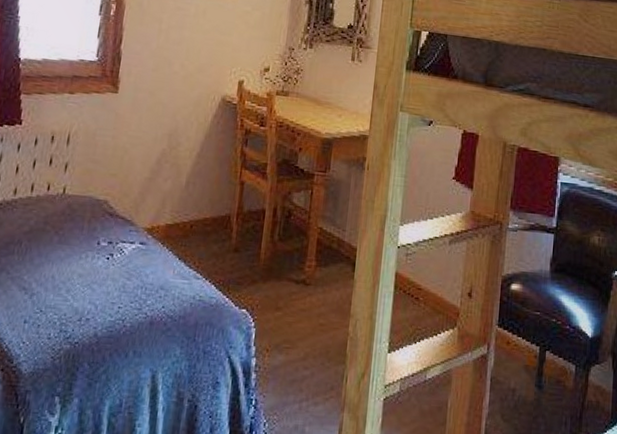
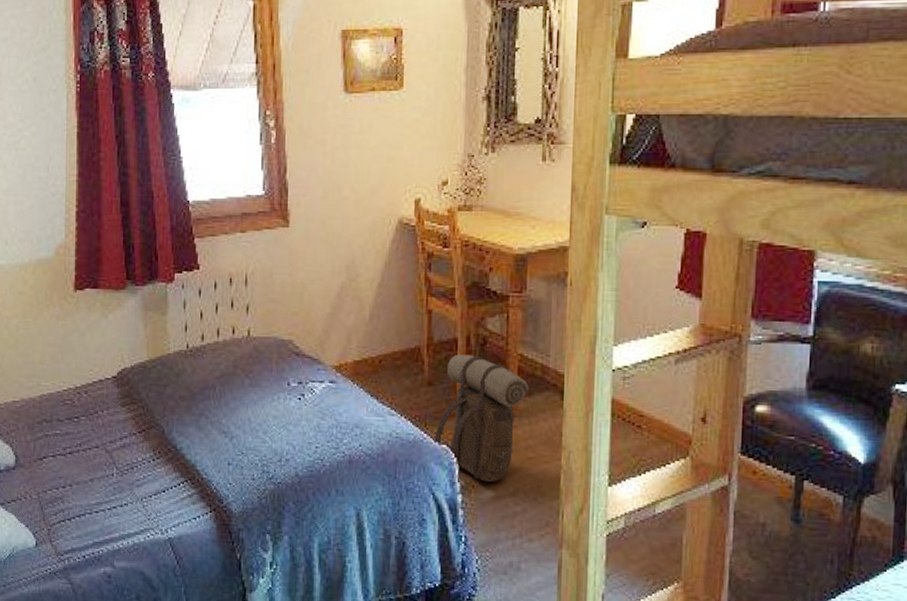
backpack: none [235,224,325,349] -> present [434,354,529,485]

